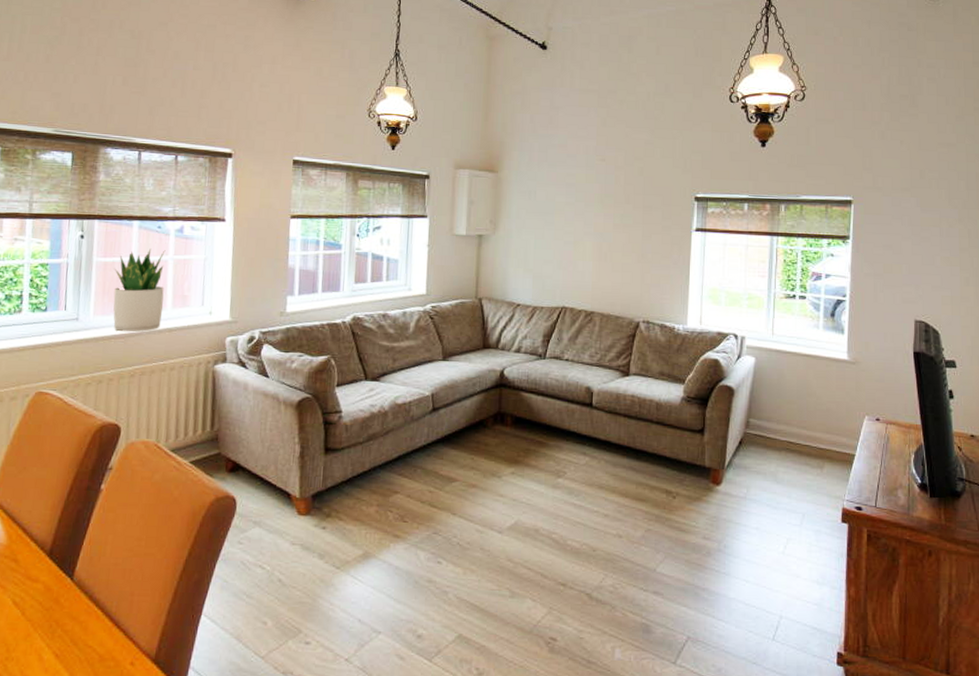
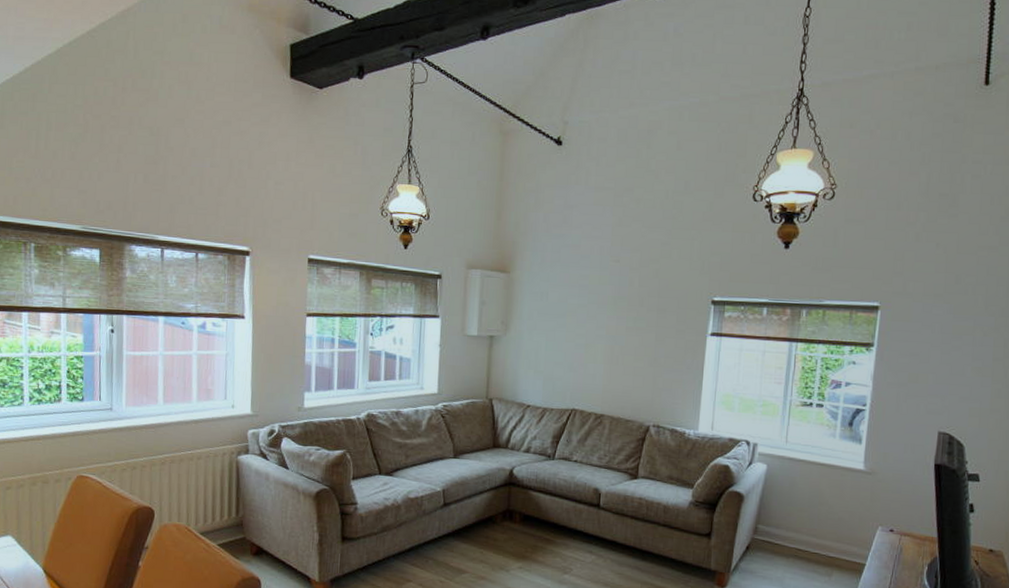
planter: present [113,248,166,333] -> none [143,343,190,423]

